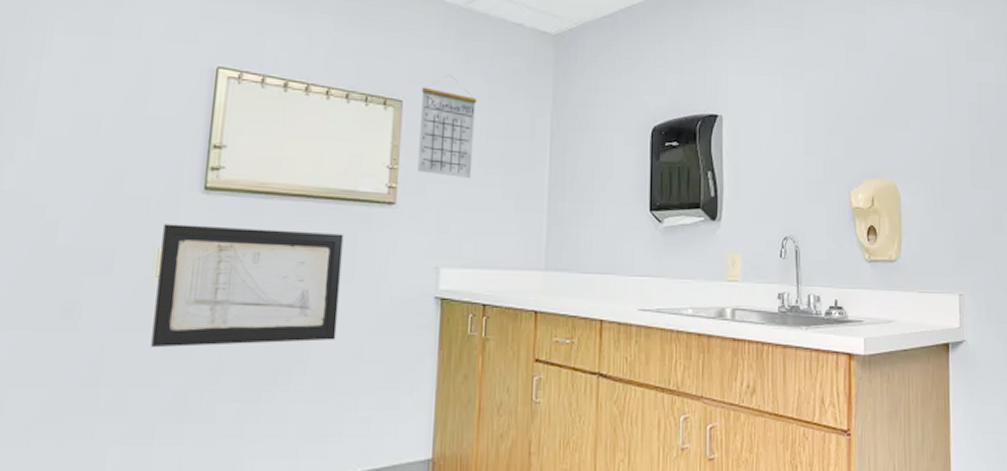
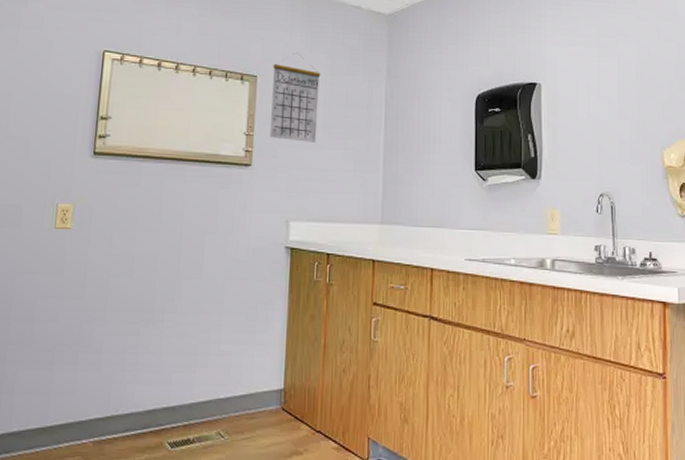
wall art: present [151,224,344,348] -> none [51,183,208,288]

